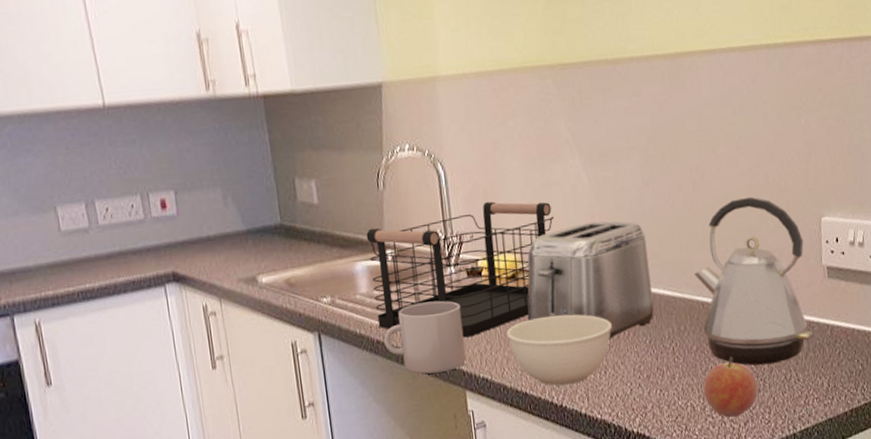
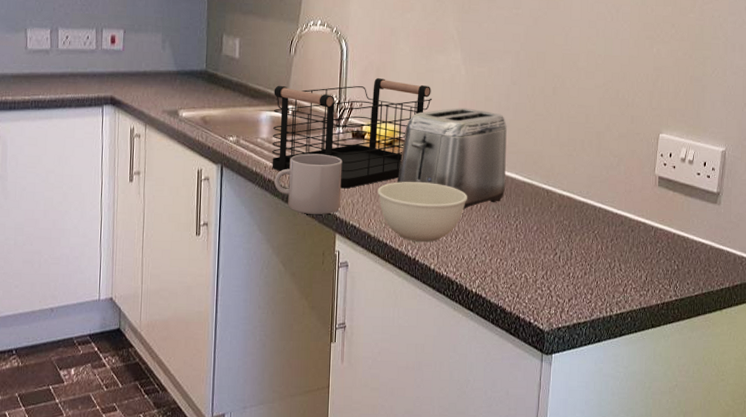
kettle: present [694,196,814,366] -> none [544,107,642,253]
fruit: present [703,356,758,418] -> none [537,240,585,293]

